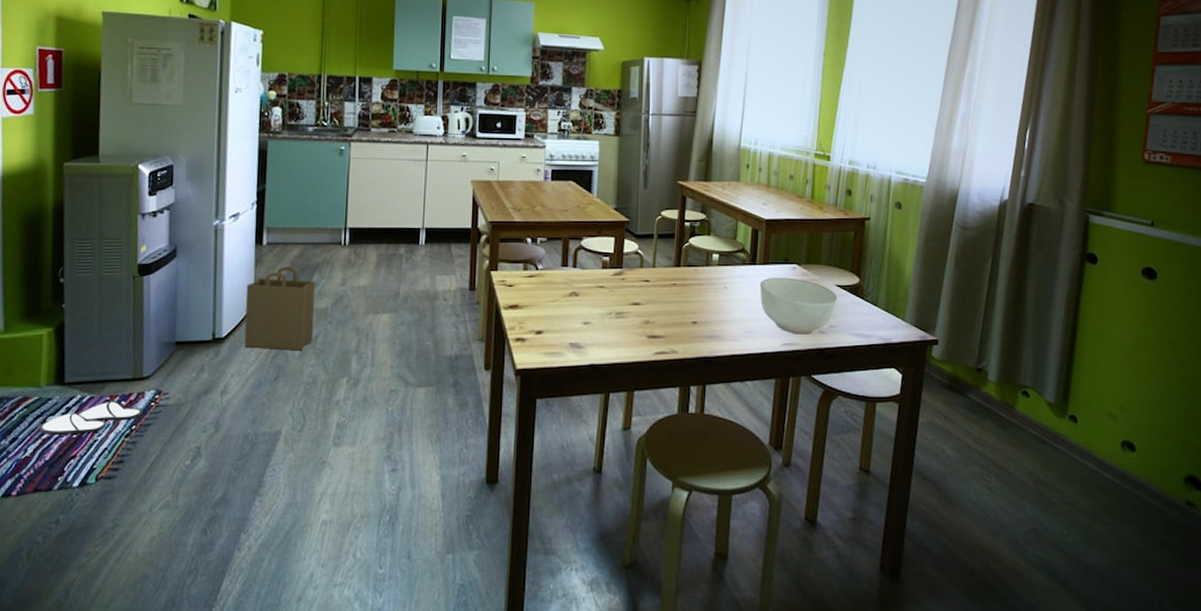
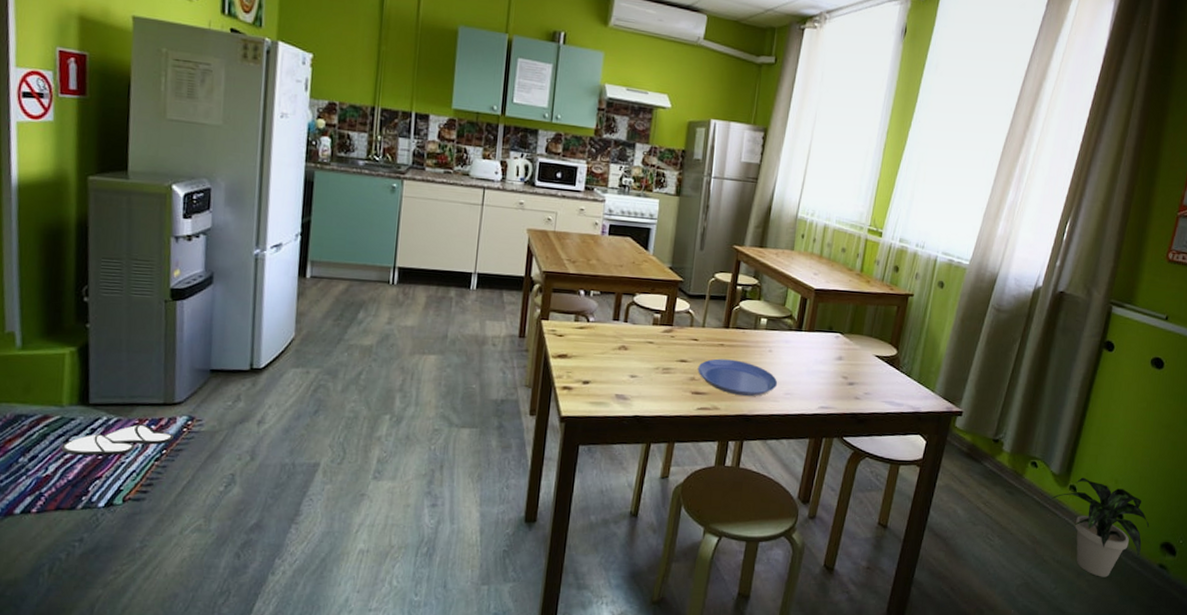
shopping bag: present [244,266,315,351] -> none [283,300,360,386]
plate: none [652,299,736,337] -> present [698,358,778,397]
bowl: present [760,277,838,335] -> none [802,344,875,400]
potted plant: none [1050,405,1168,519] -> present [1052,477,1150,577]

